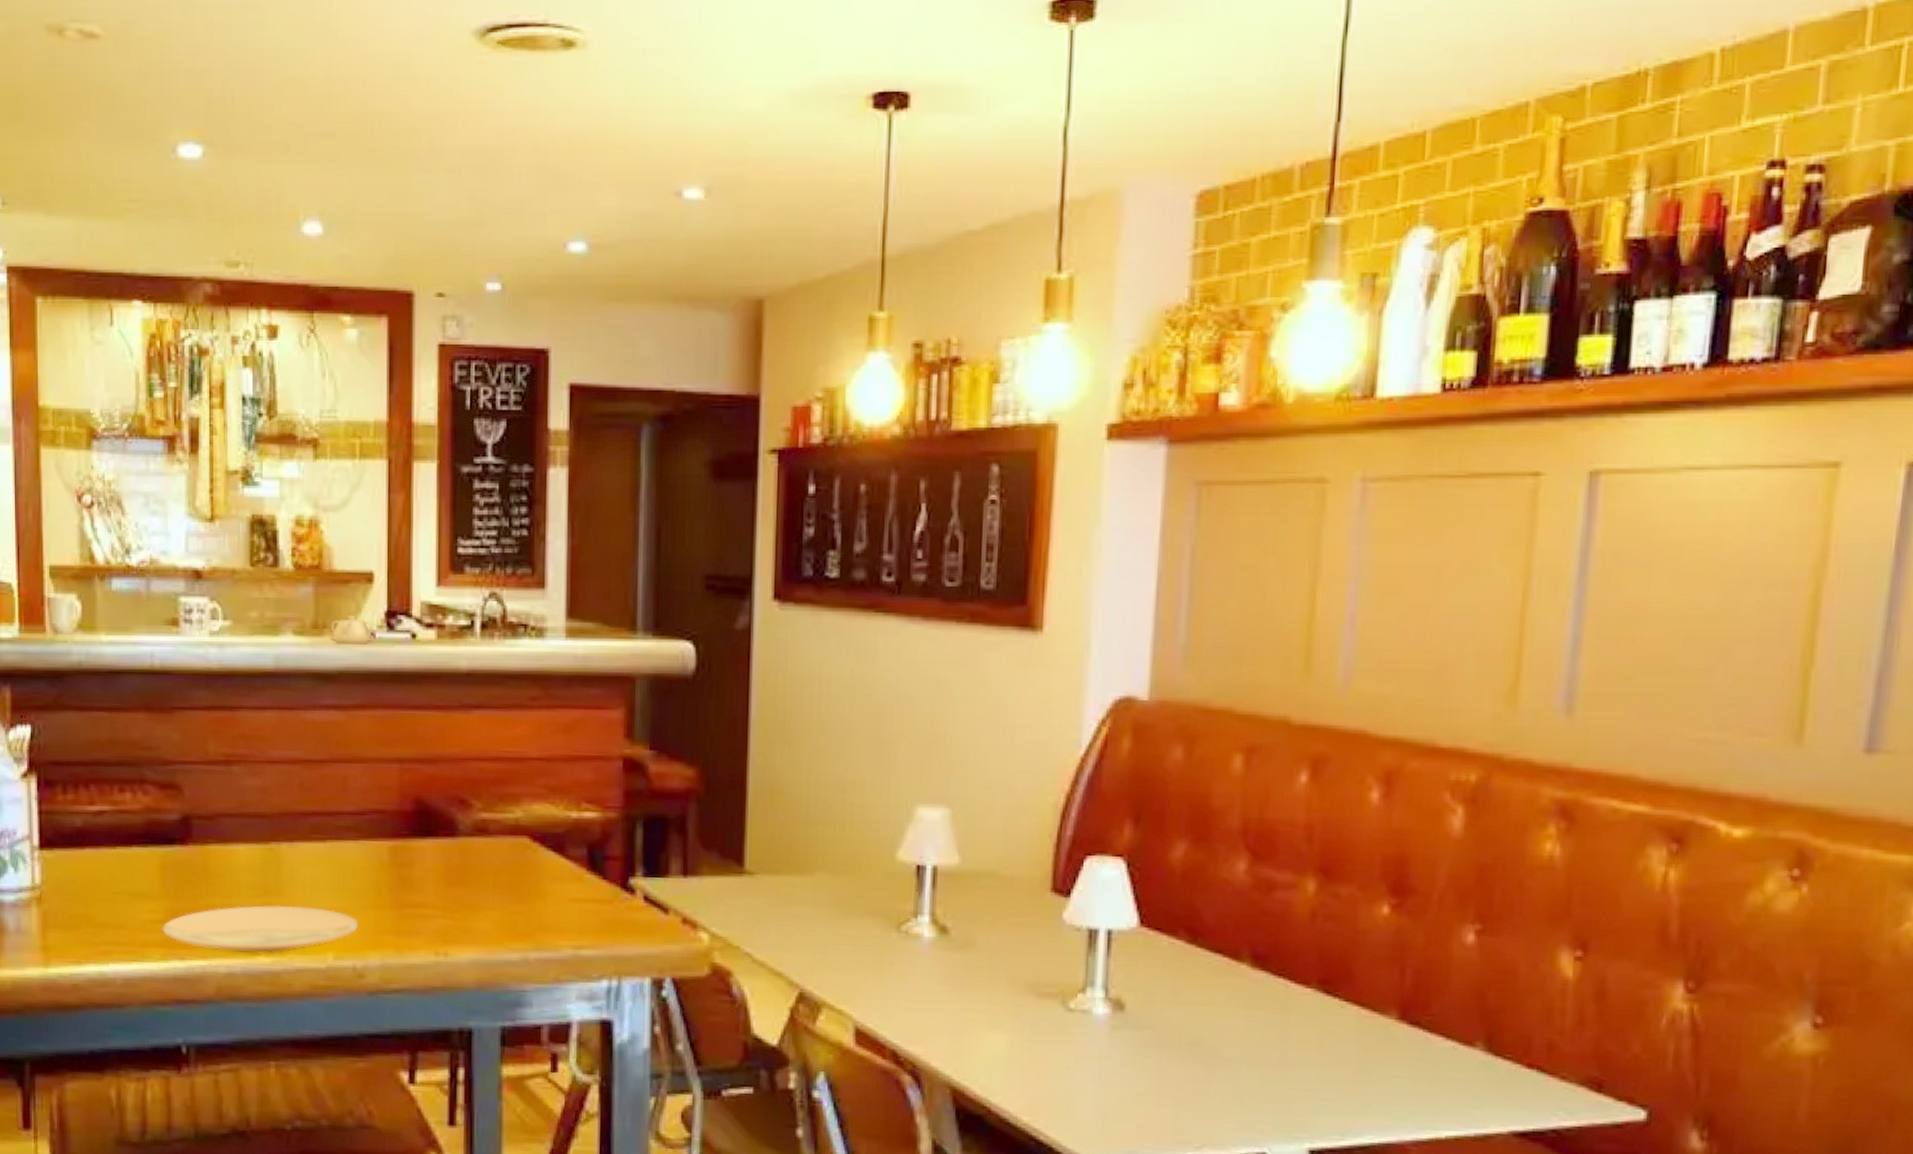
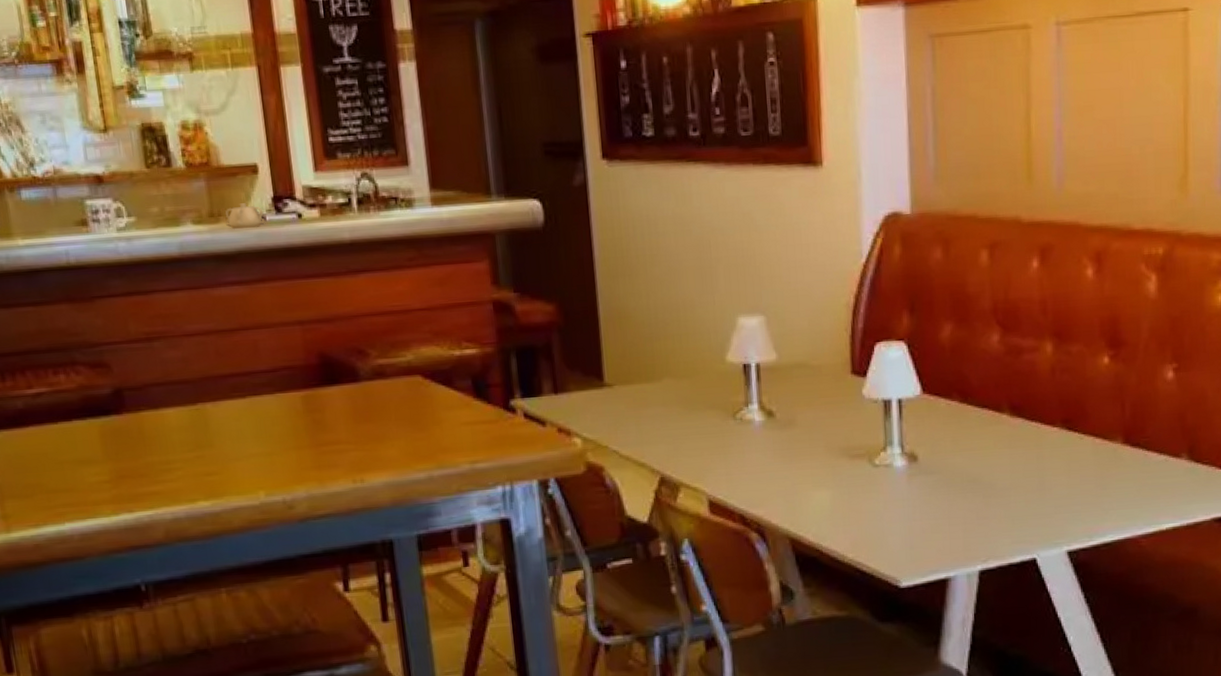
plate: present [162,905,359,953] -> none [109,454,284,500]

